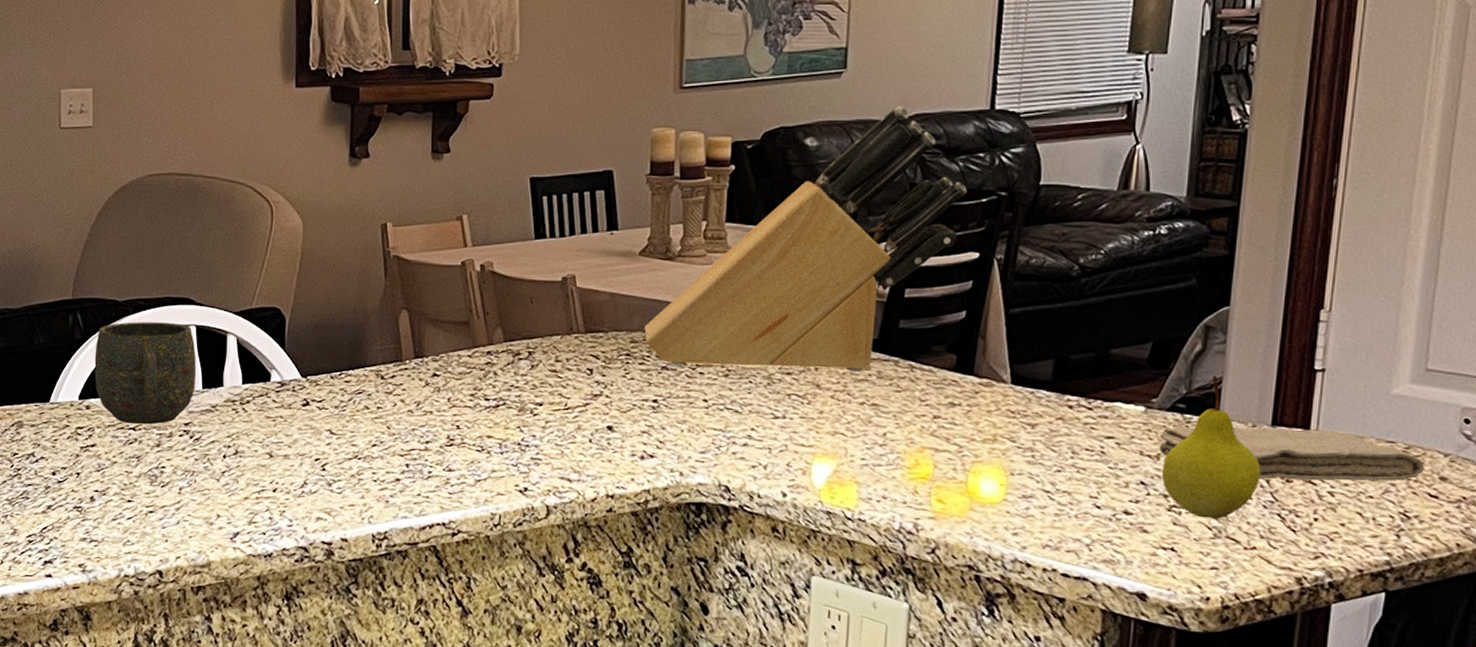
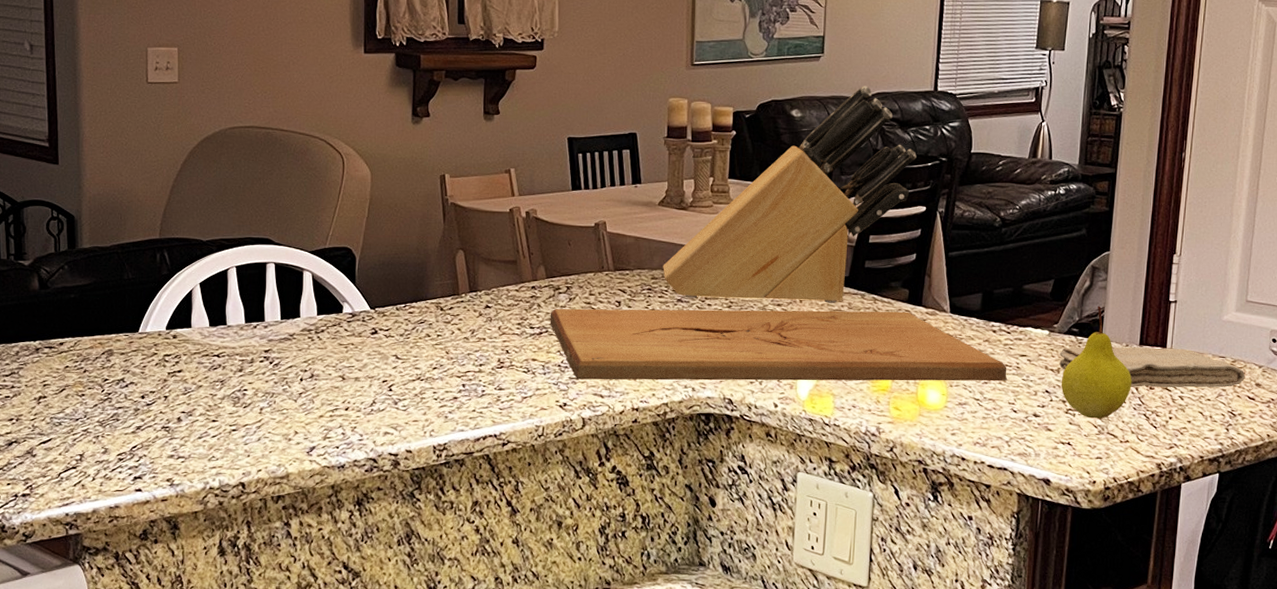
mug: present [94,322,197,425] -> none [181,259,276,352]
cutting board: none [508,377,1089,469] -> present [550,308,1008,381]

